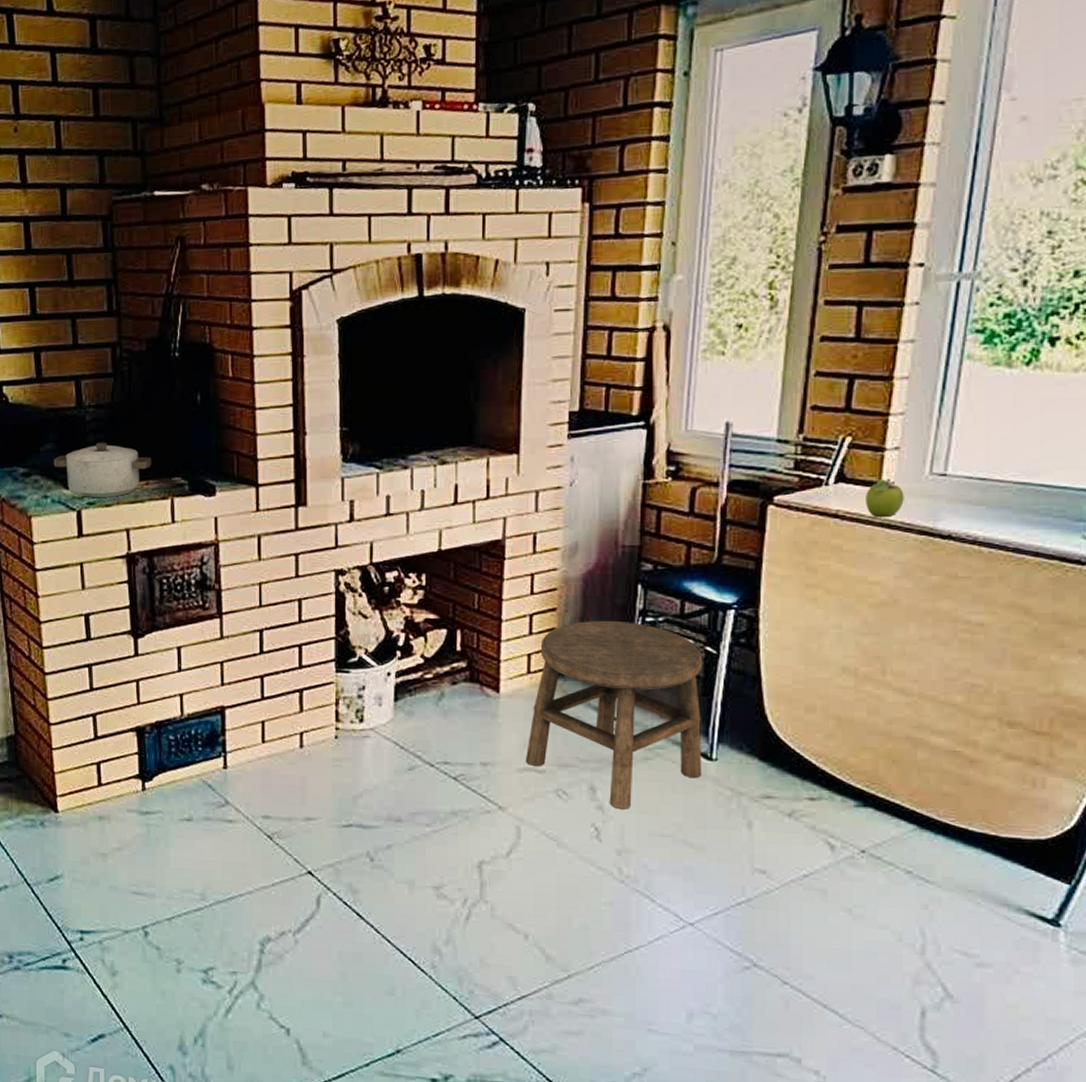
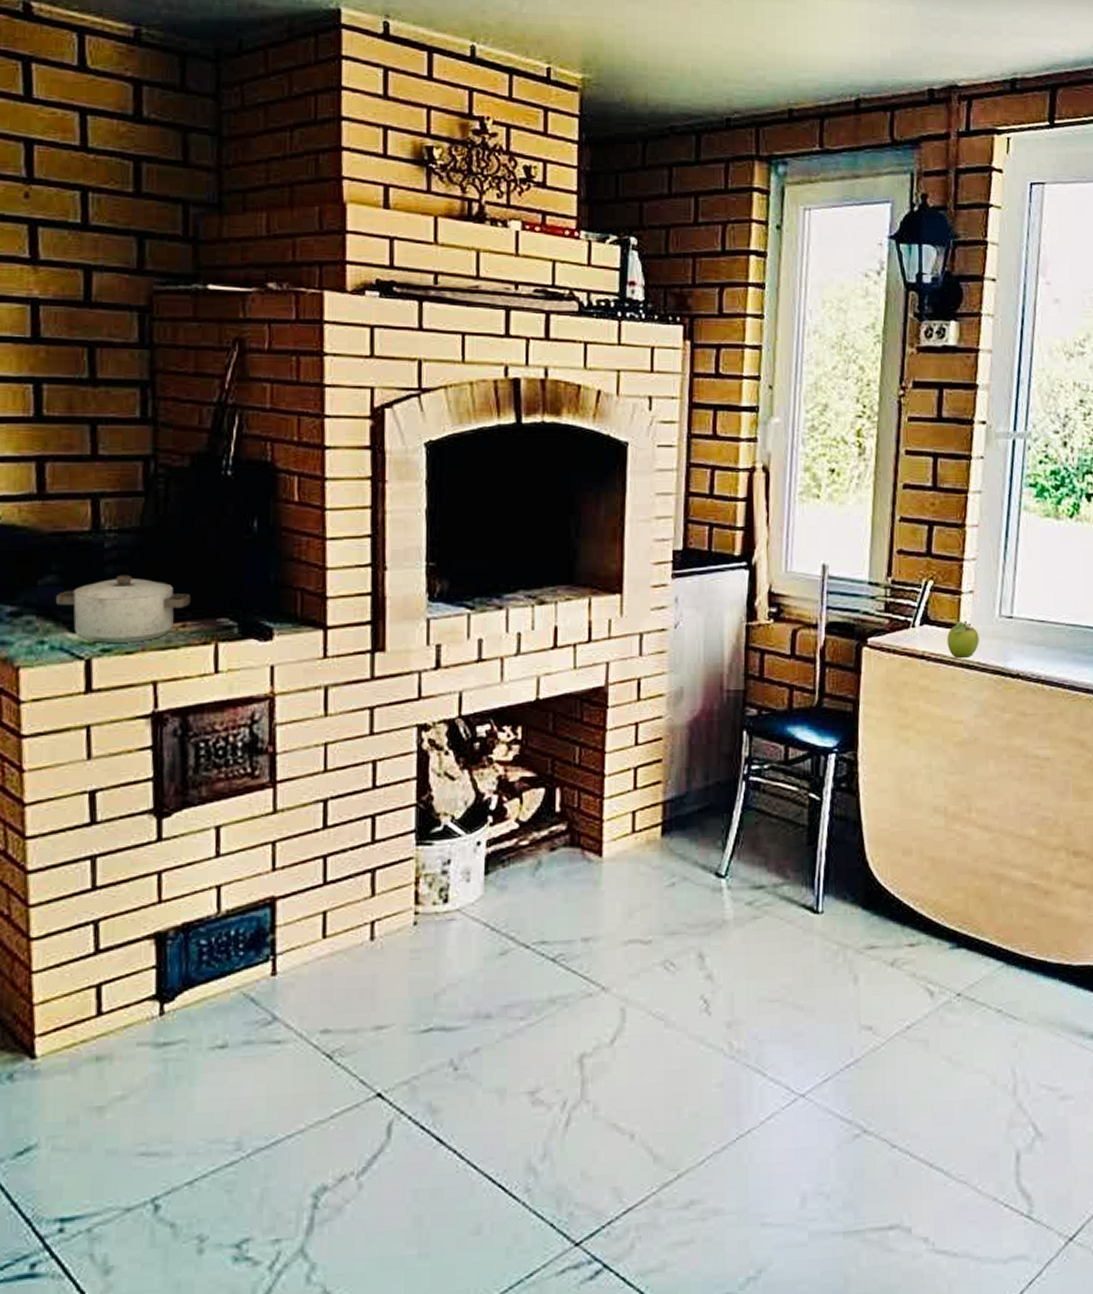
stool: present [525,620,703,809] -> none [630,770,808,976]

